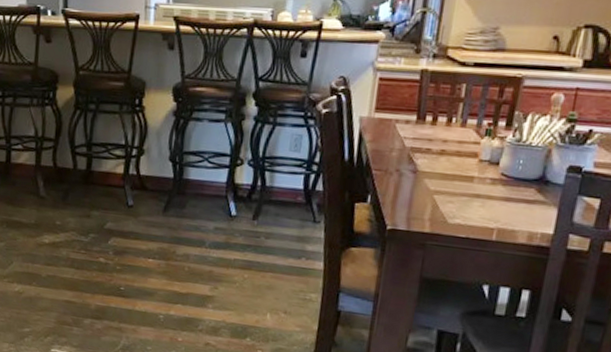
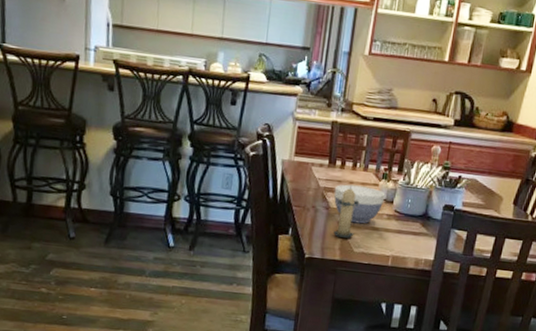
candle: none [422,144,456,207] -> present [334,185,360,238]
bowl: none [423,143,489,190] -> present [334,184,385,224]

